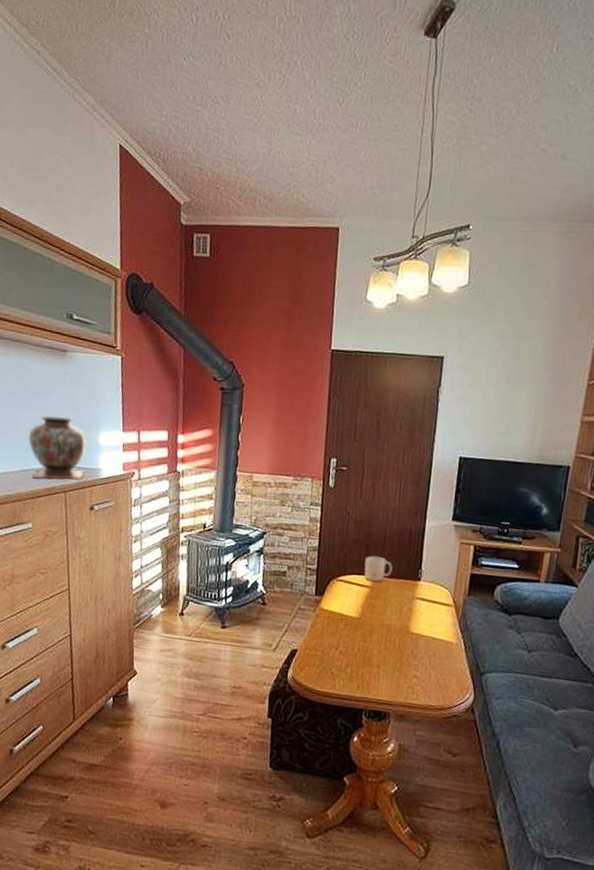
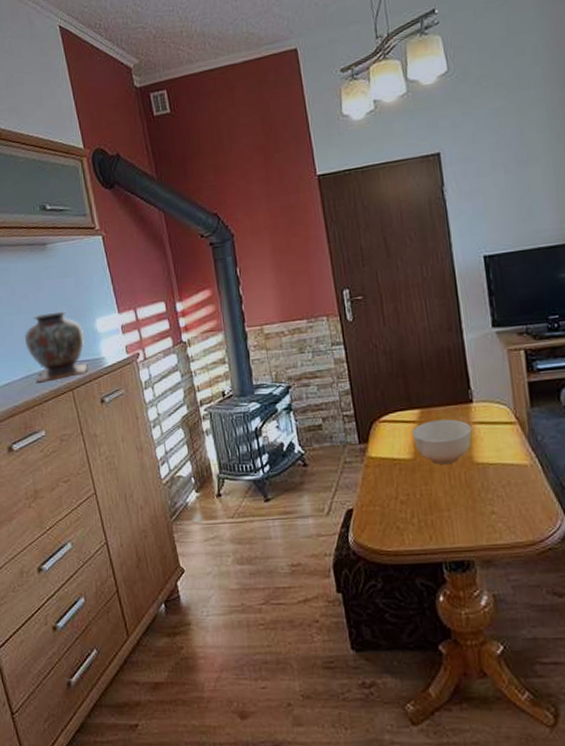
bowl: none [362,588,414,629] -> present [412,419,472,465]
mug: present [364,555,393,582] -> none [405,385,439,415]

